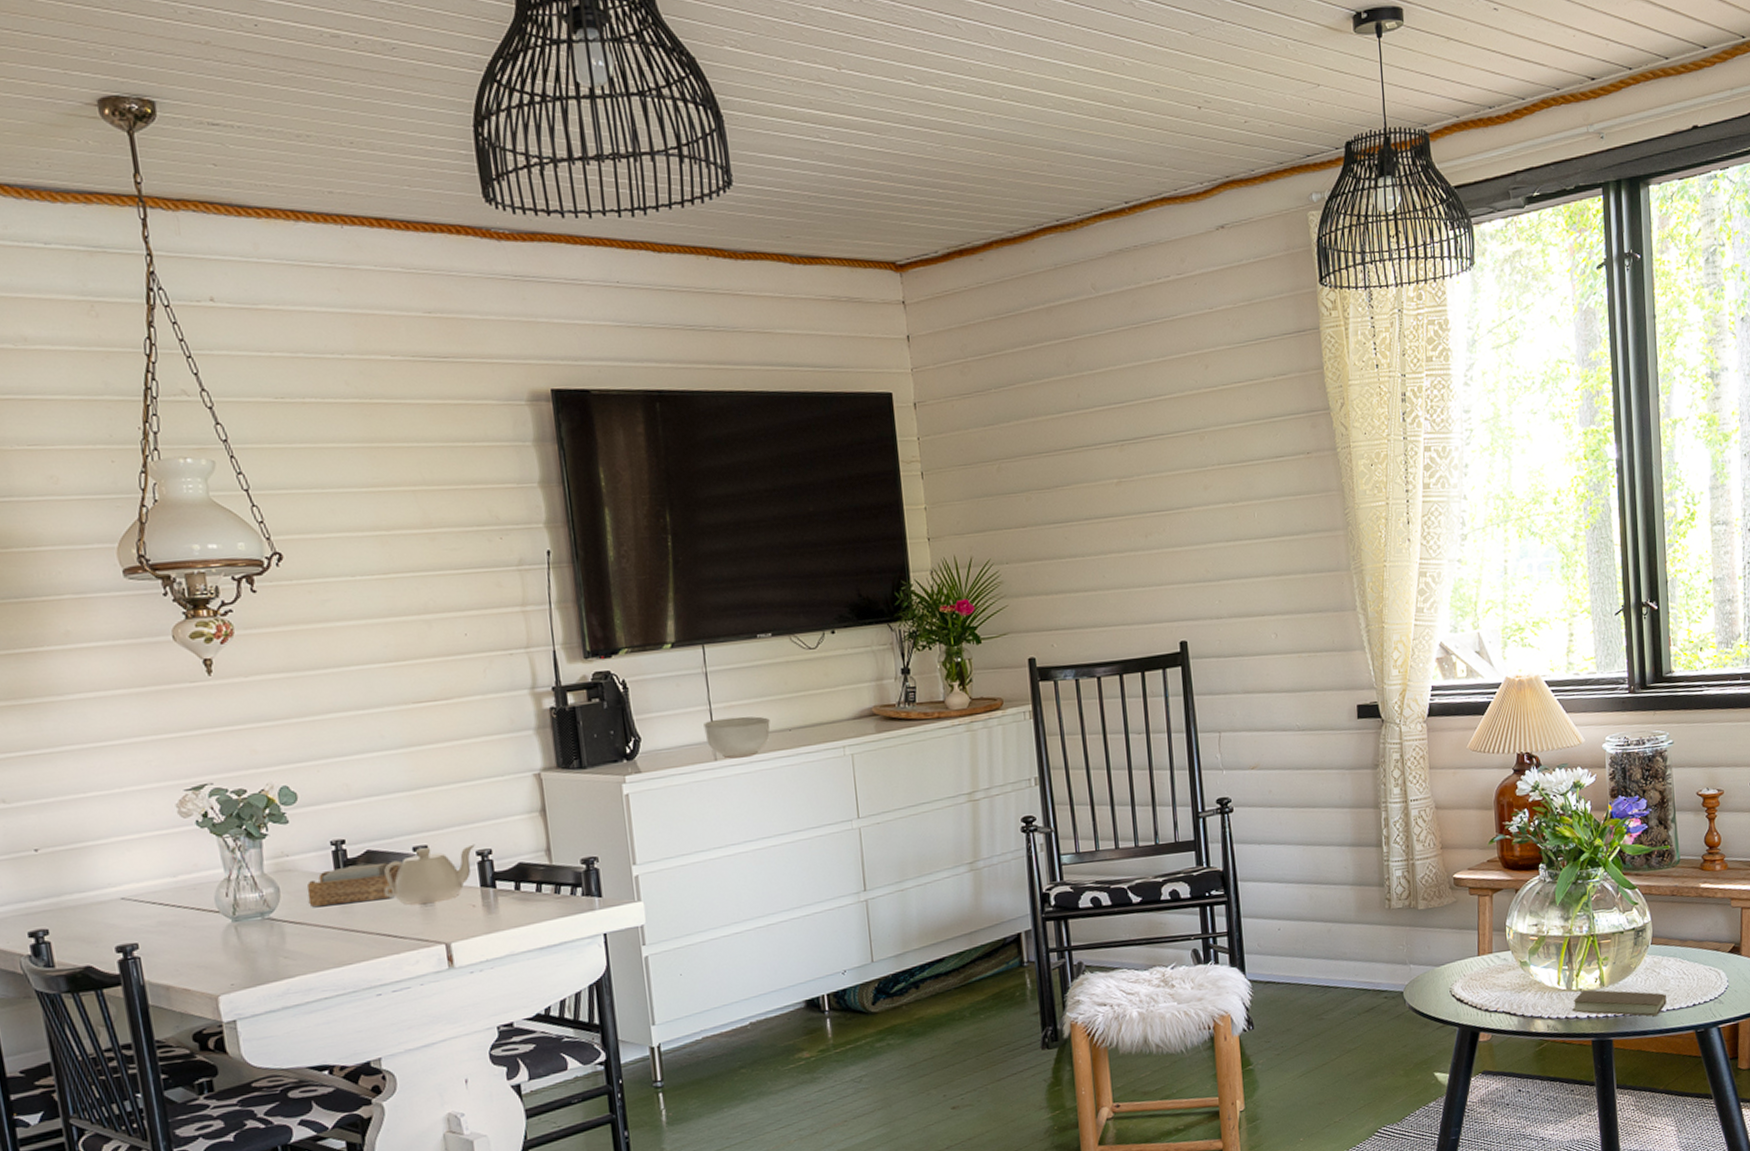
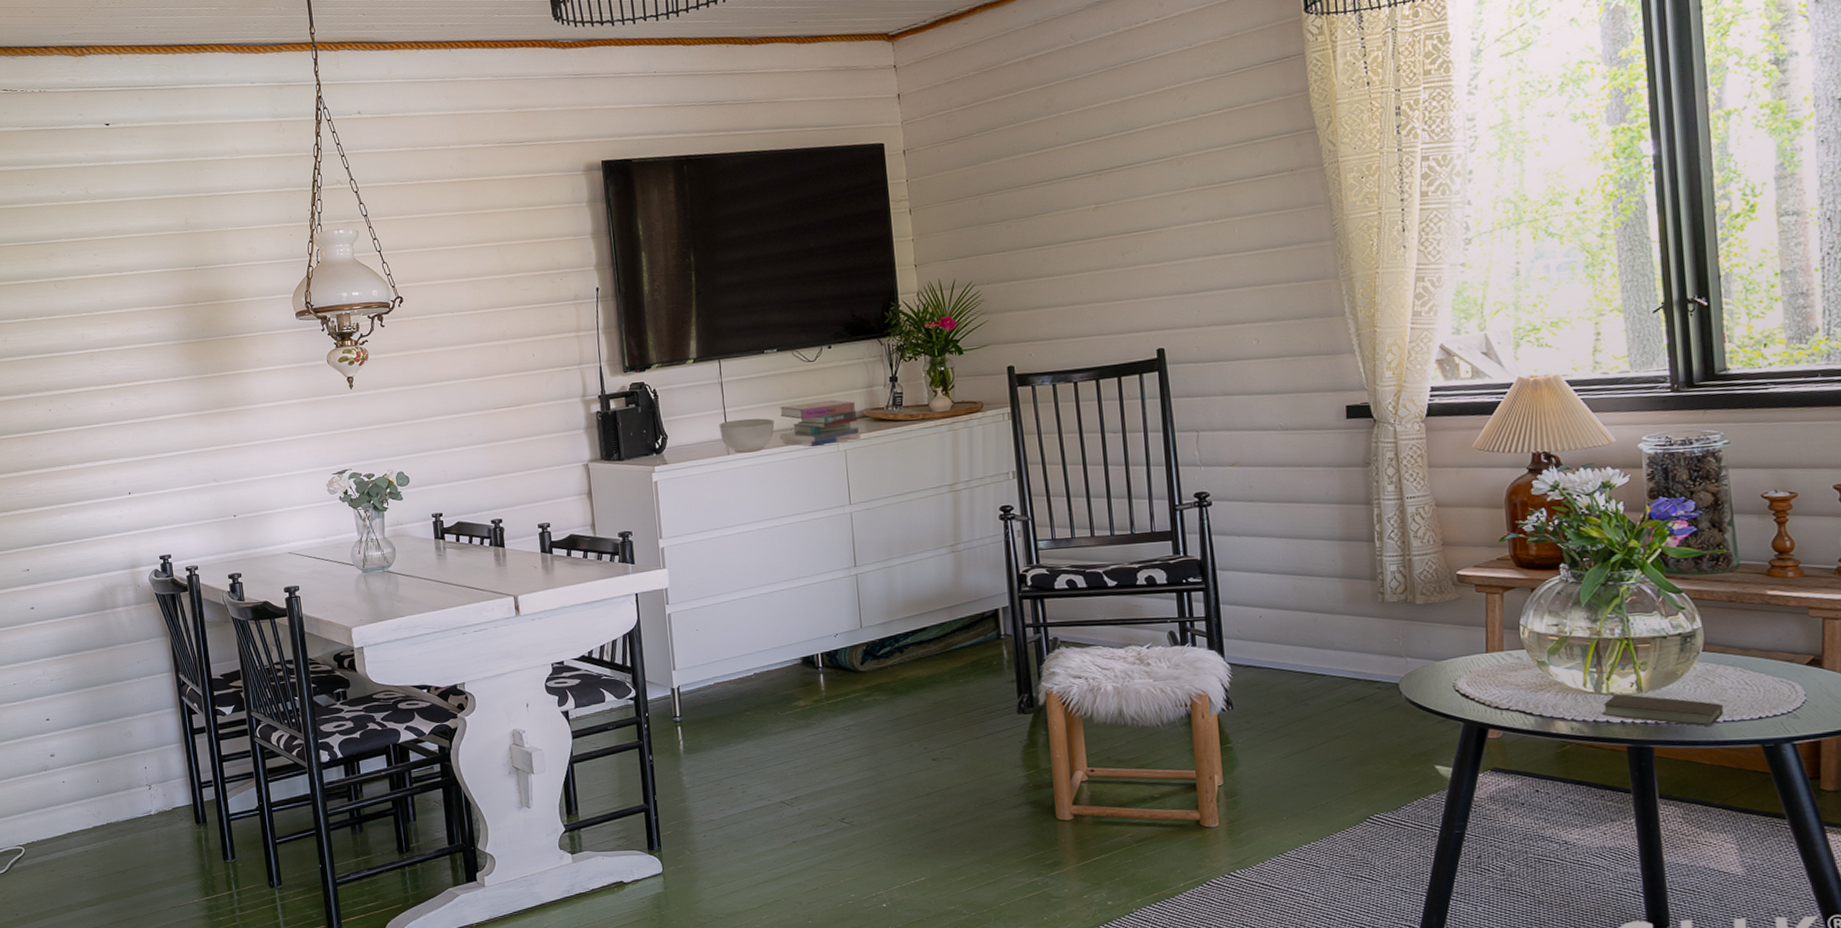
napkin holder: present [307,862,401,907] -> none [414,531,482,564]
teapot: present [384,844,475,906] -> none [469,519,537,566]
books: none [775,694,869,752] -> present [779,399,861,448]

